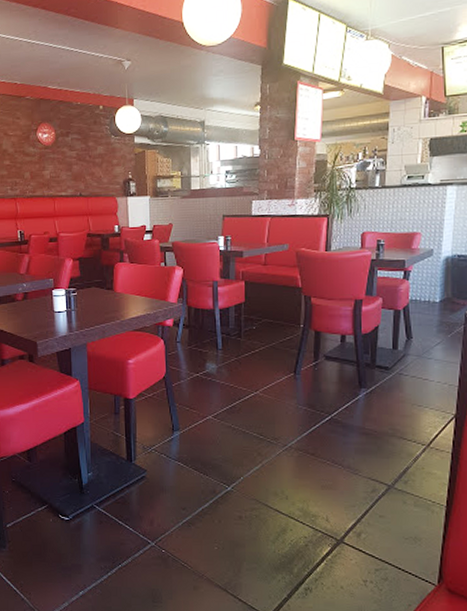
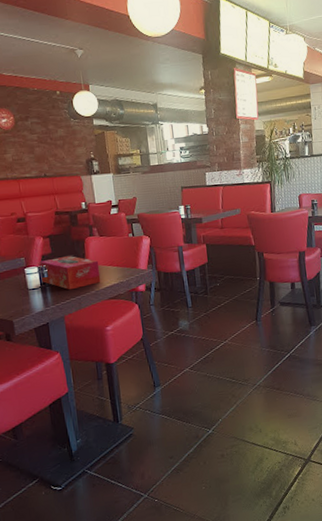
tissue box: none [67,281,127,317] -> present [39,256,101,290]

